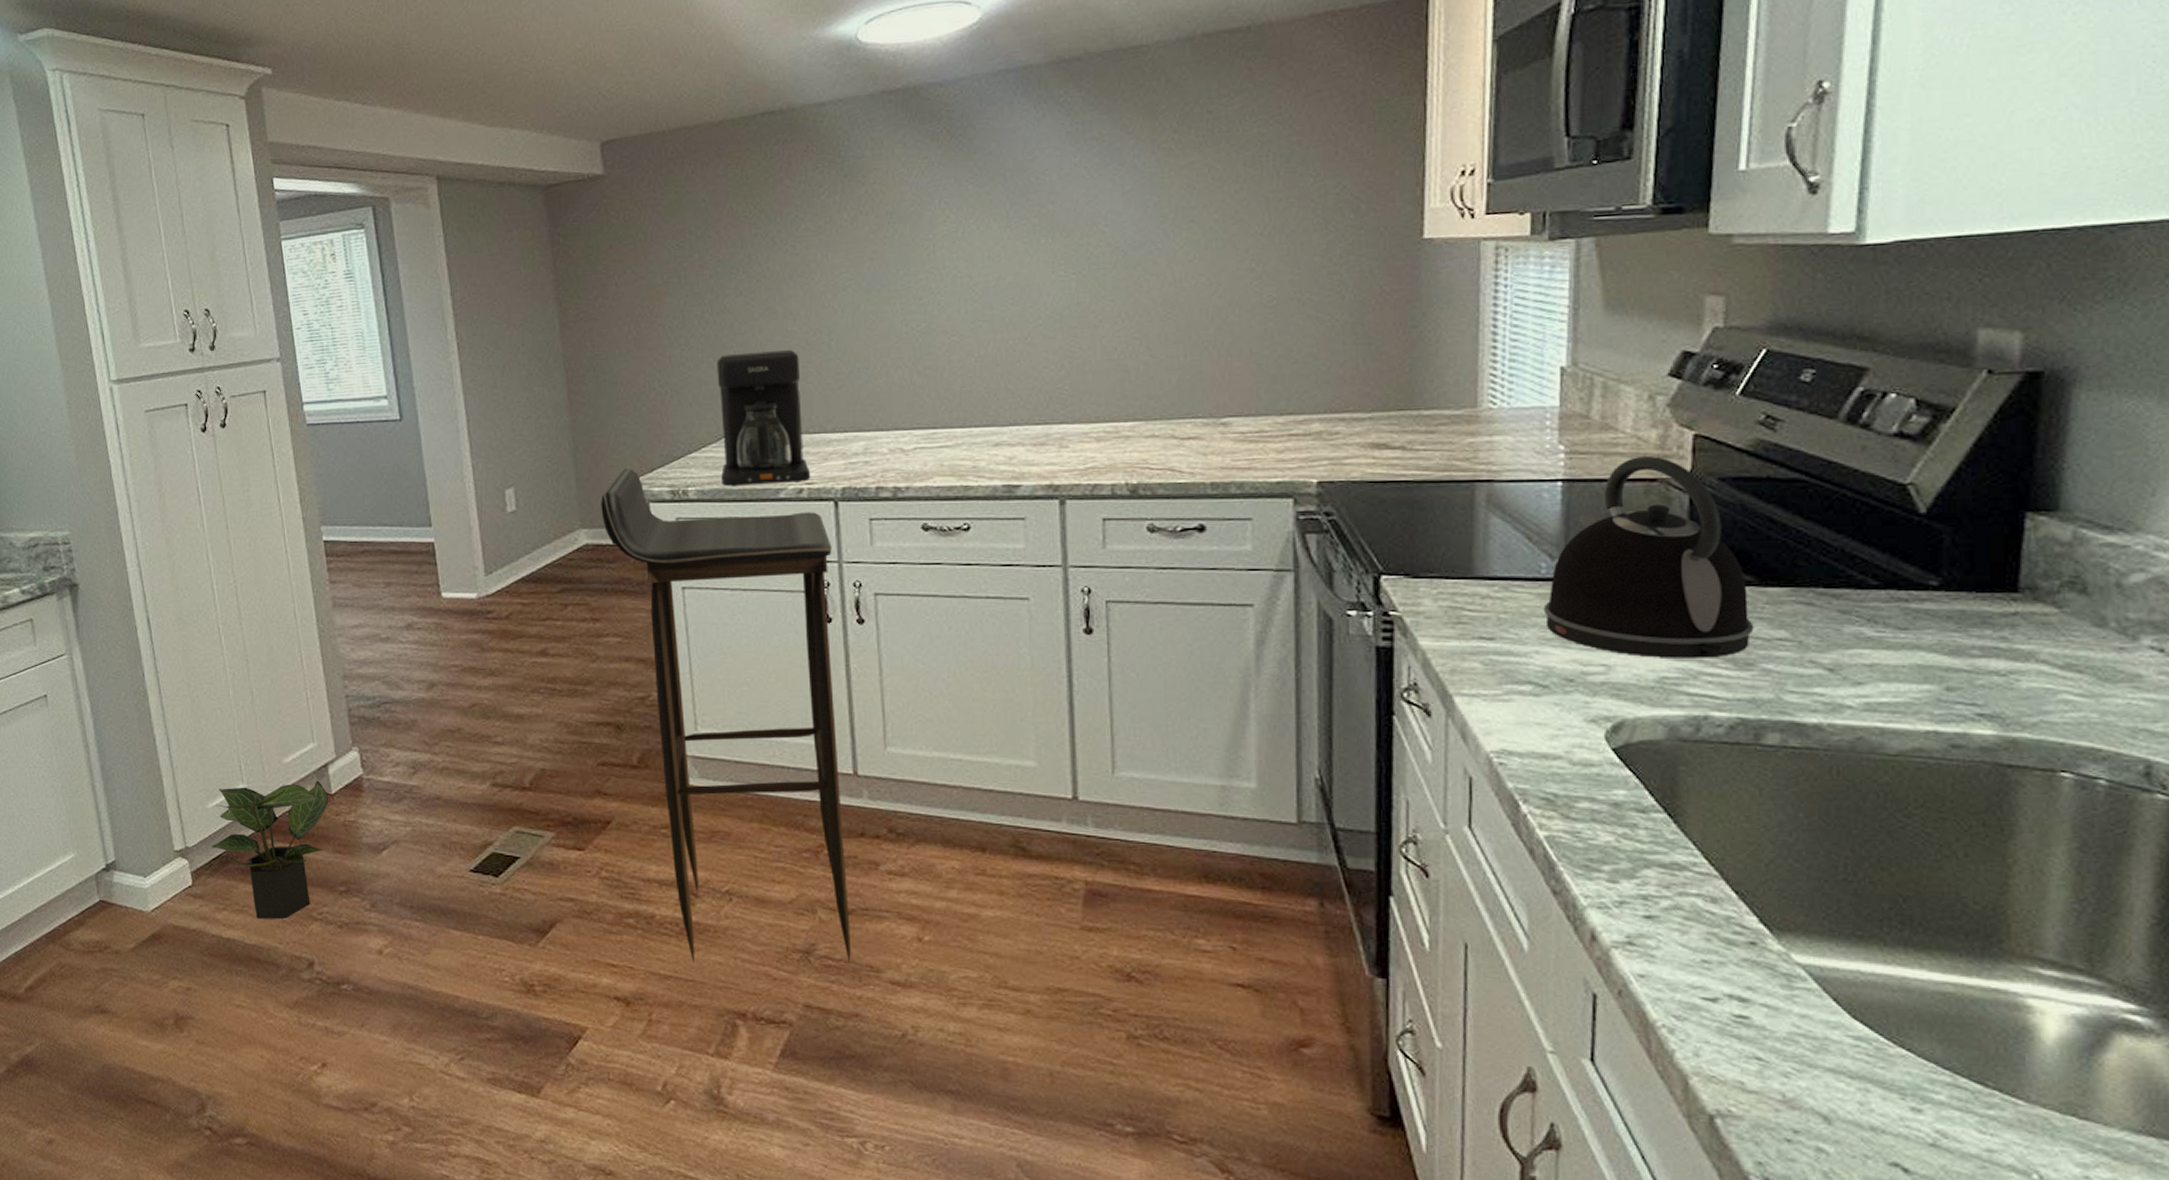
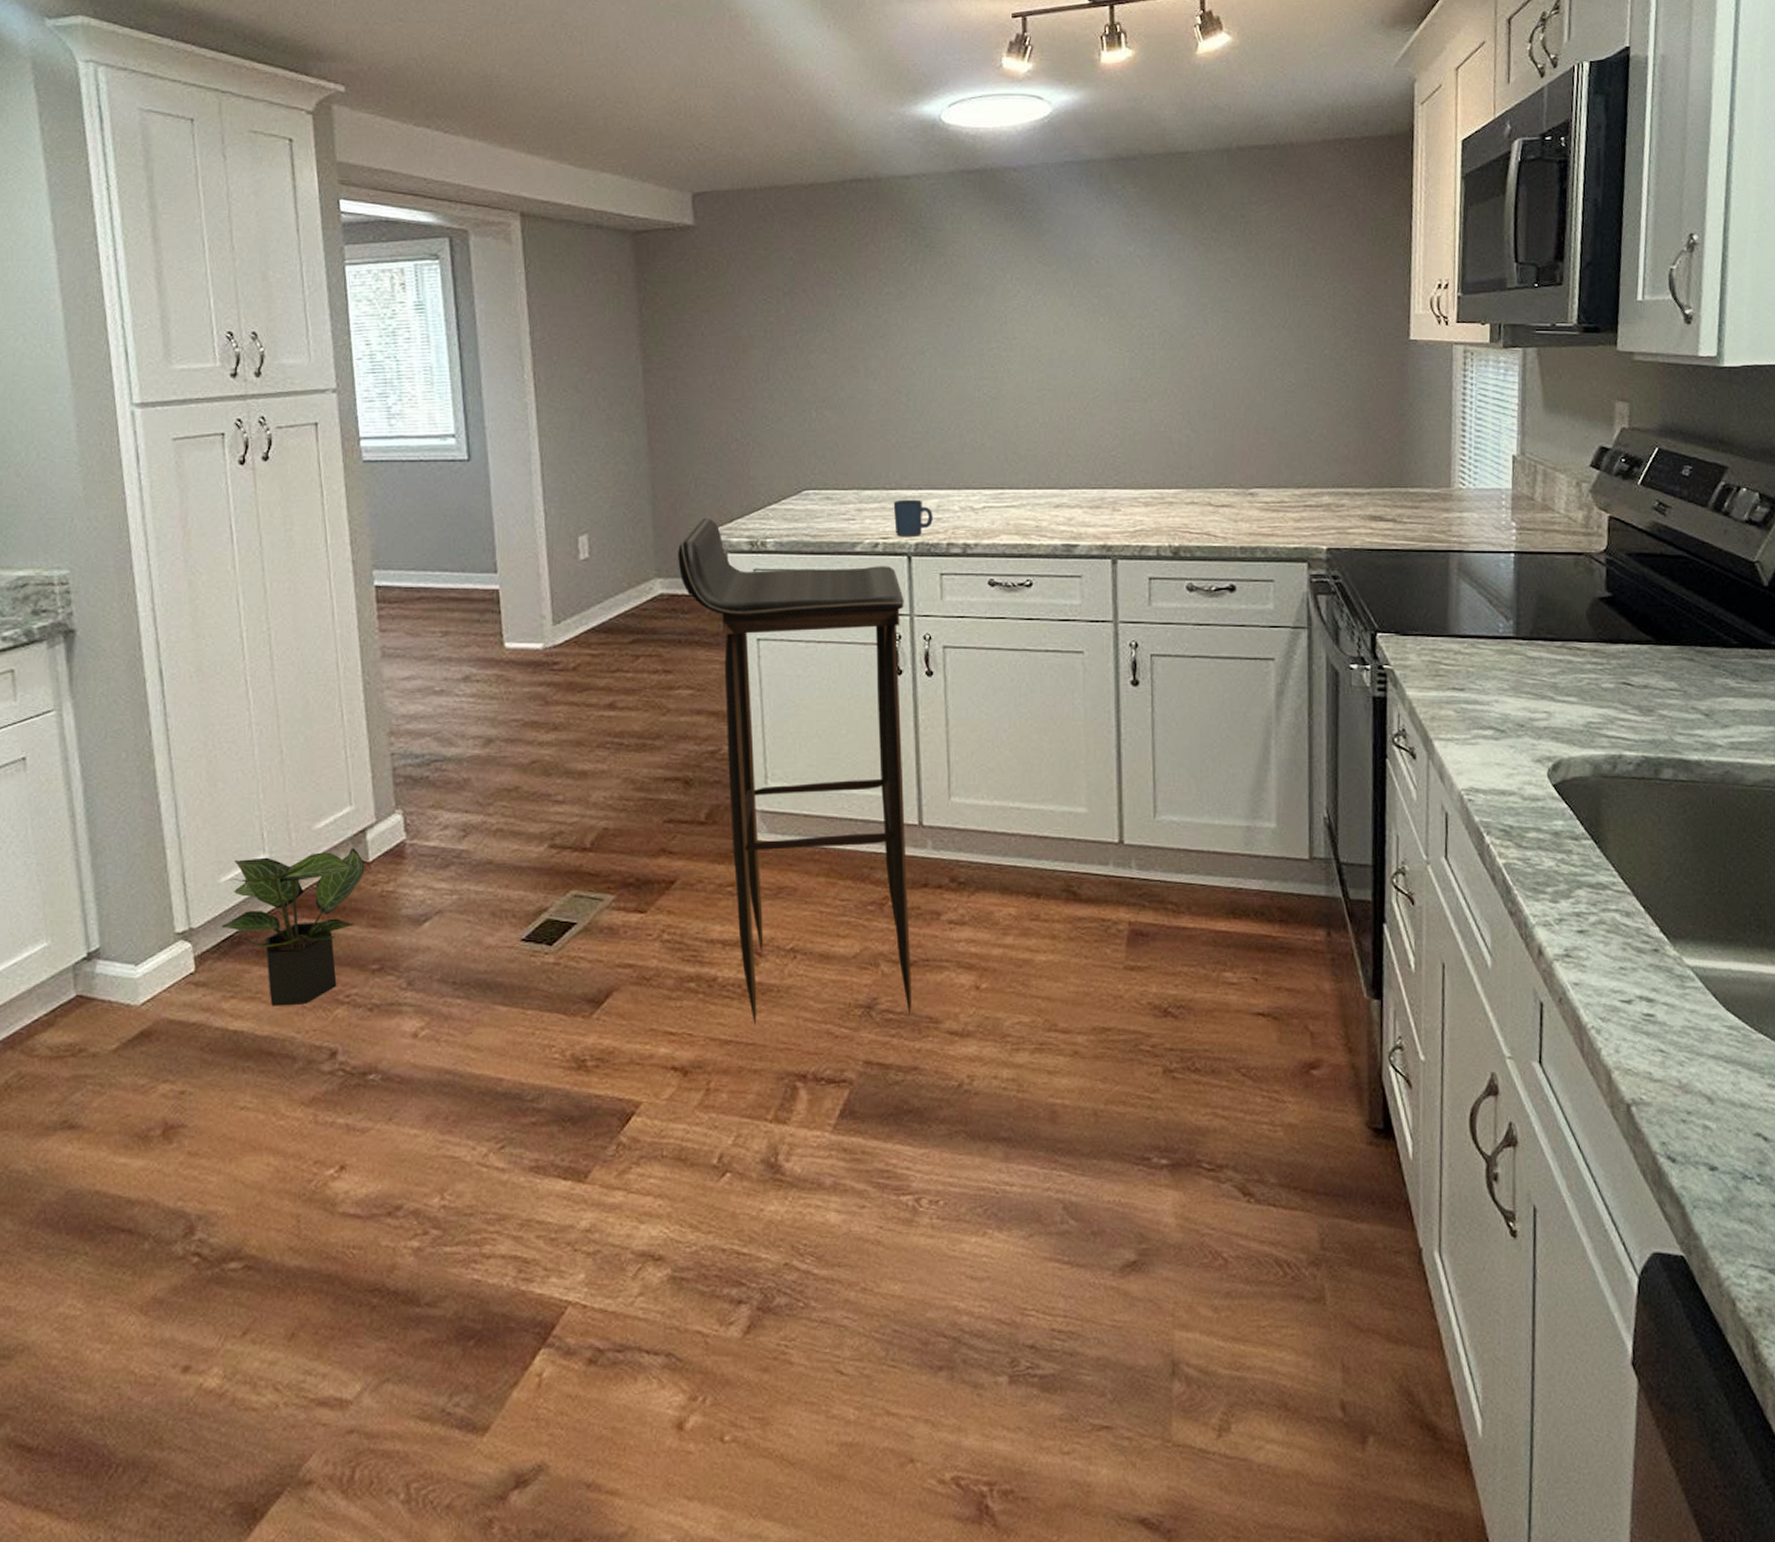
coffee maker: present [716,349,810,487] -> none [799,407,885,540]
mug: none [817,442,860,483] -> present [893,499,933,538]
kettle: present [1543,455,1754,658] -> none [1501,533,1653,706]

